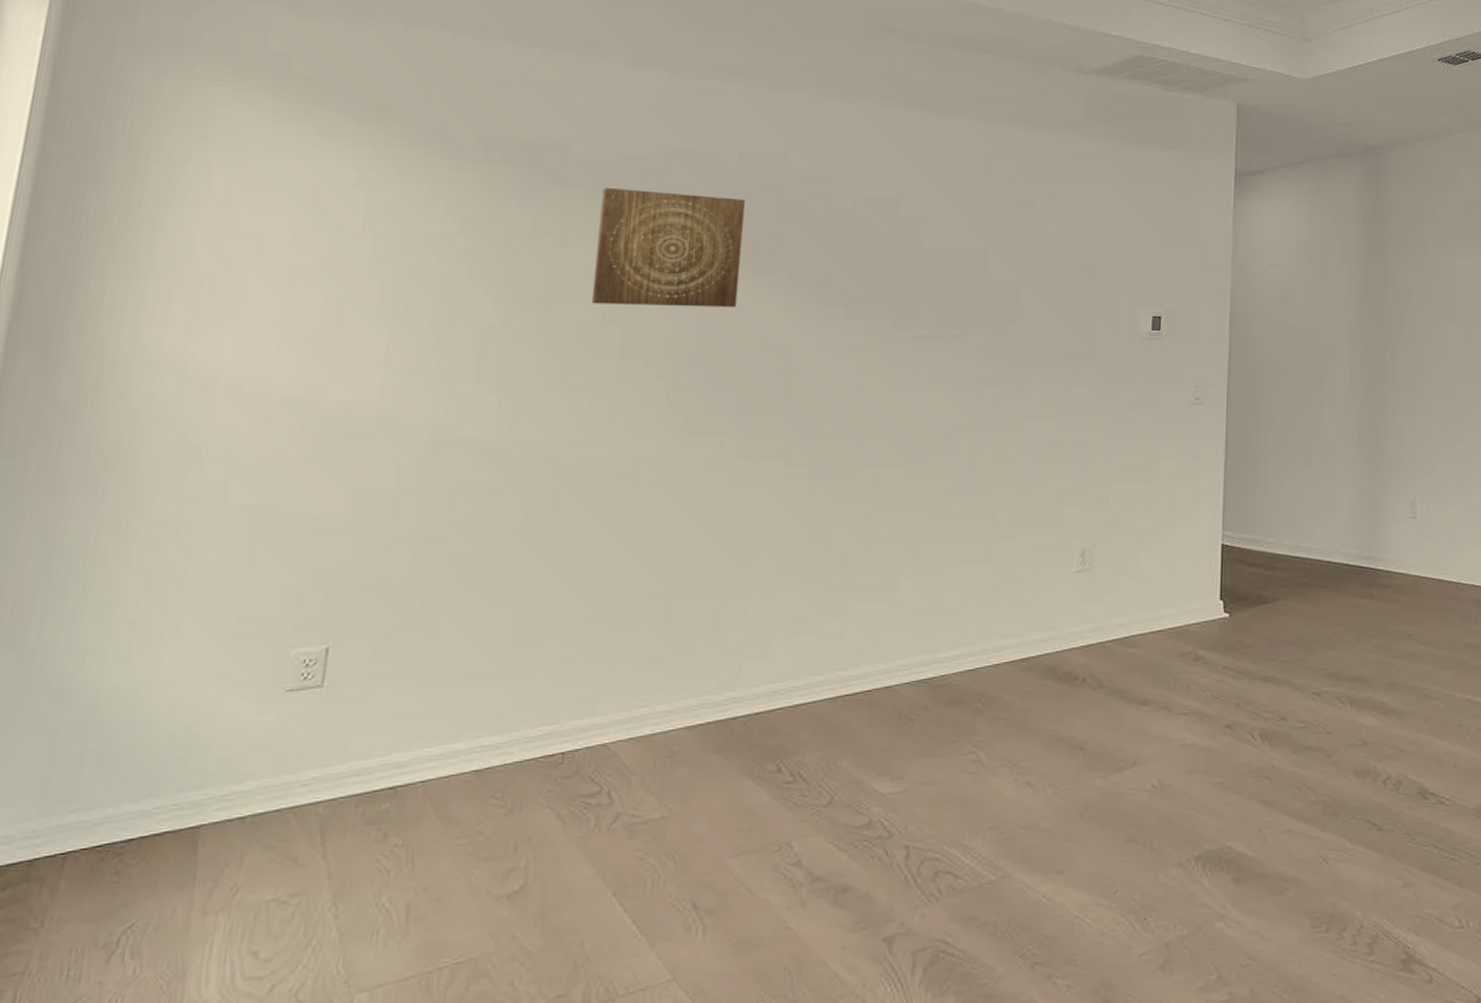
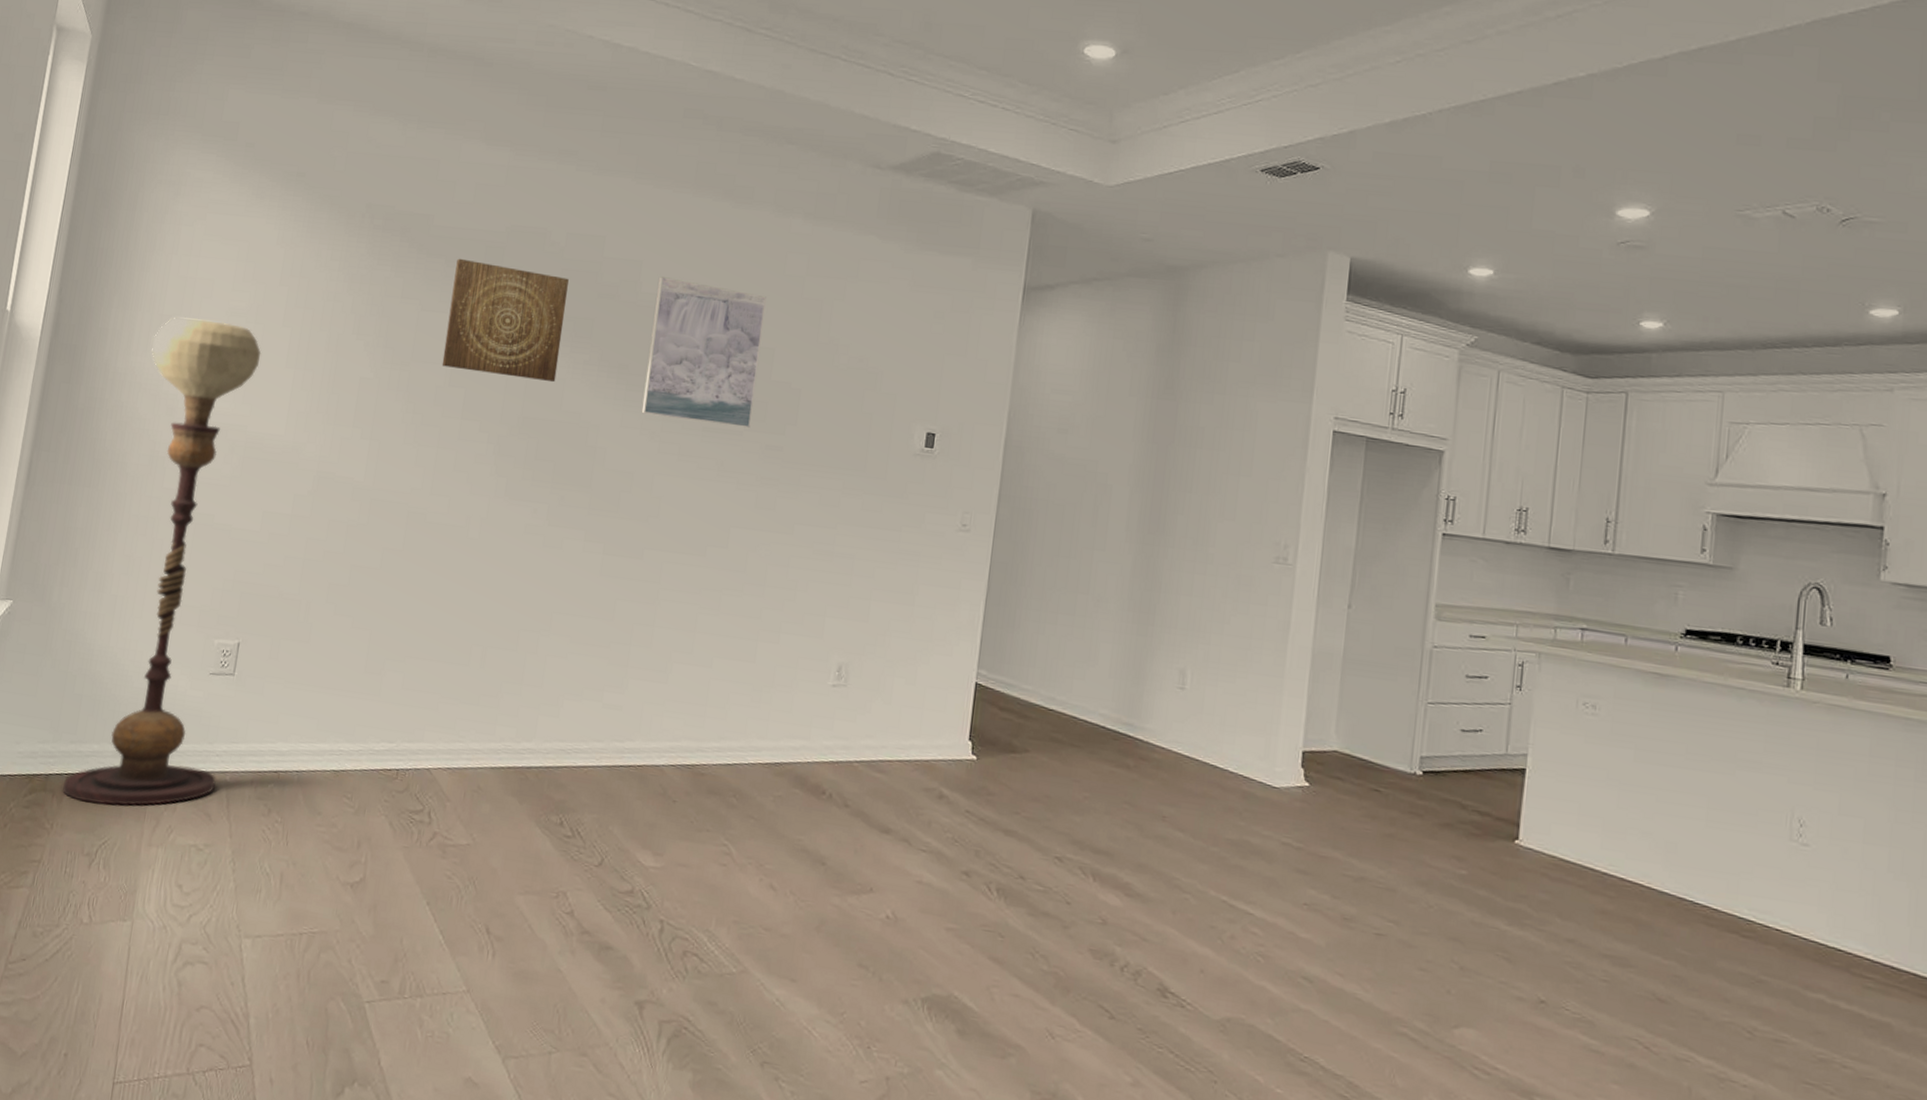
floor lamp: none [57,280,340,884] -> present [62,317,261,806]
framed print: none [842,190,974,331] -> present [641,277,766,428]

